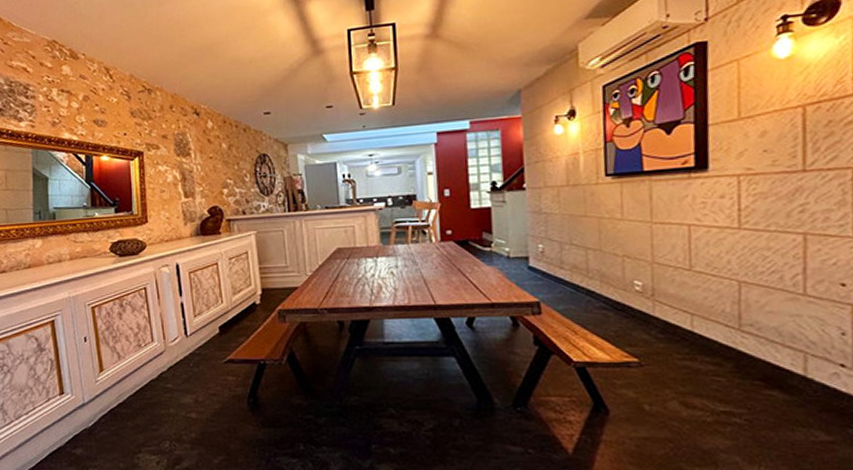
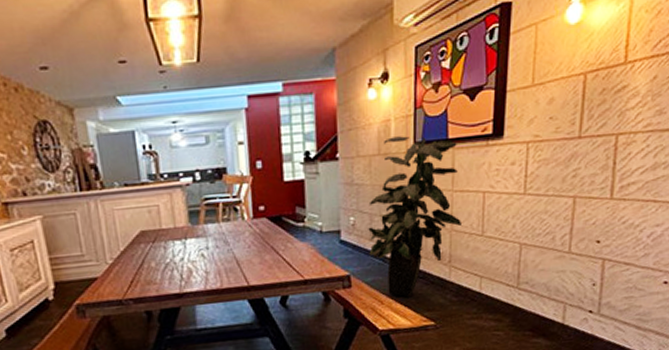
indoor plant: none [558,168,664,330] -> present [368,136,461,298]

